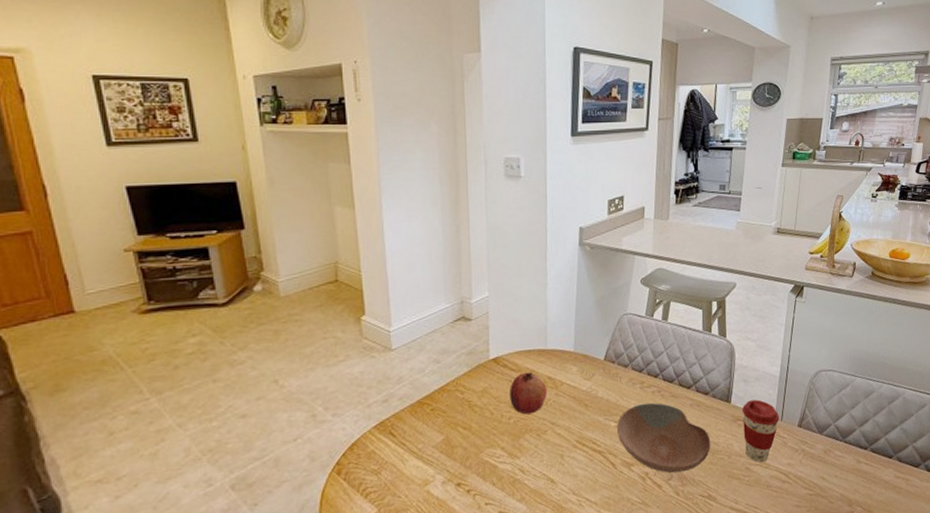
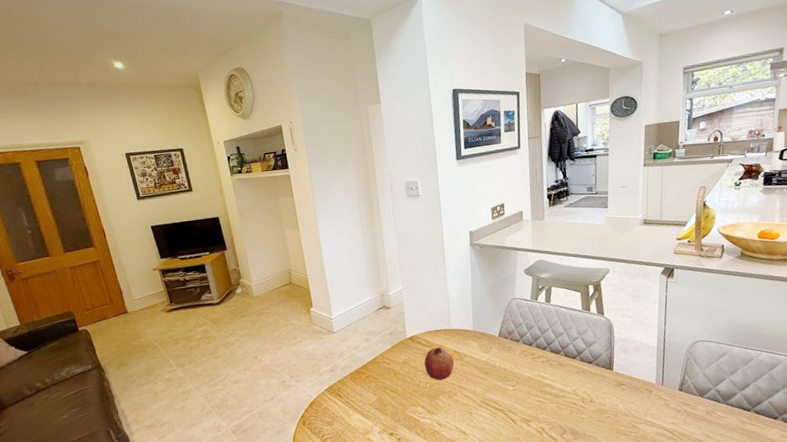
bowl: present [616,402,711,474] -> none [513,370,598,429]
coffee cup: present [741,399,780,463] -> none [623,367,661,421]

